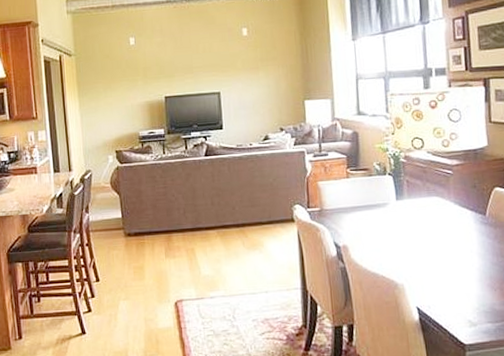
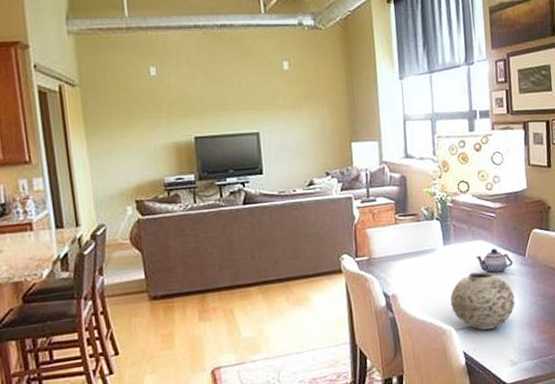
vase: none [403,228,474,288] -> present [450,271,515,330]
teapot: none [431,205,473,232] -> present [476,248,514,275]

